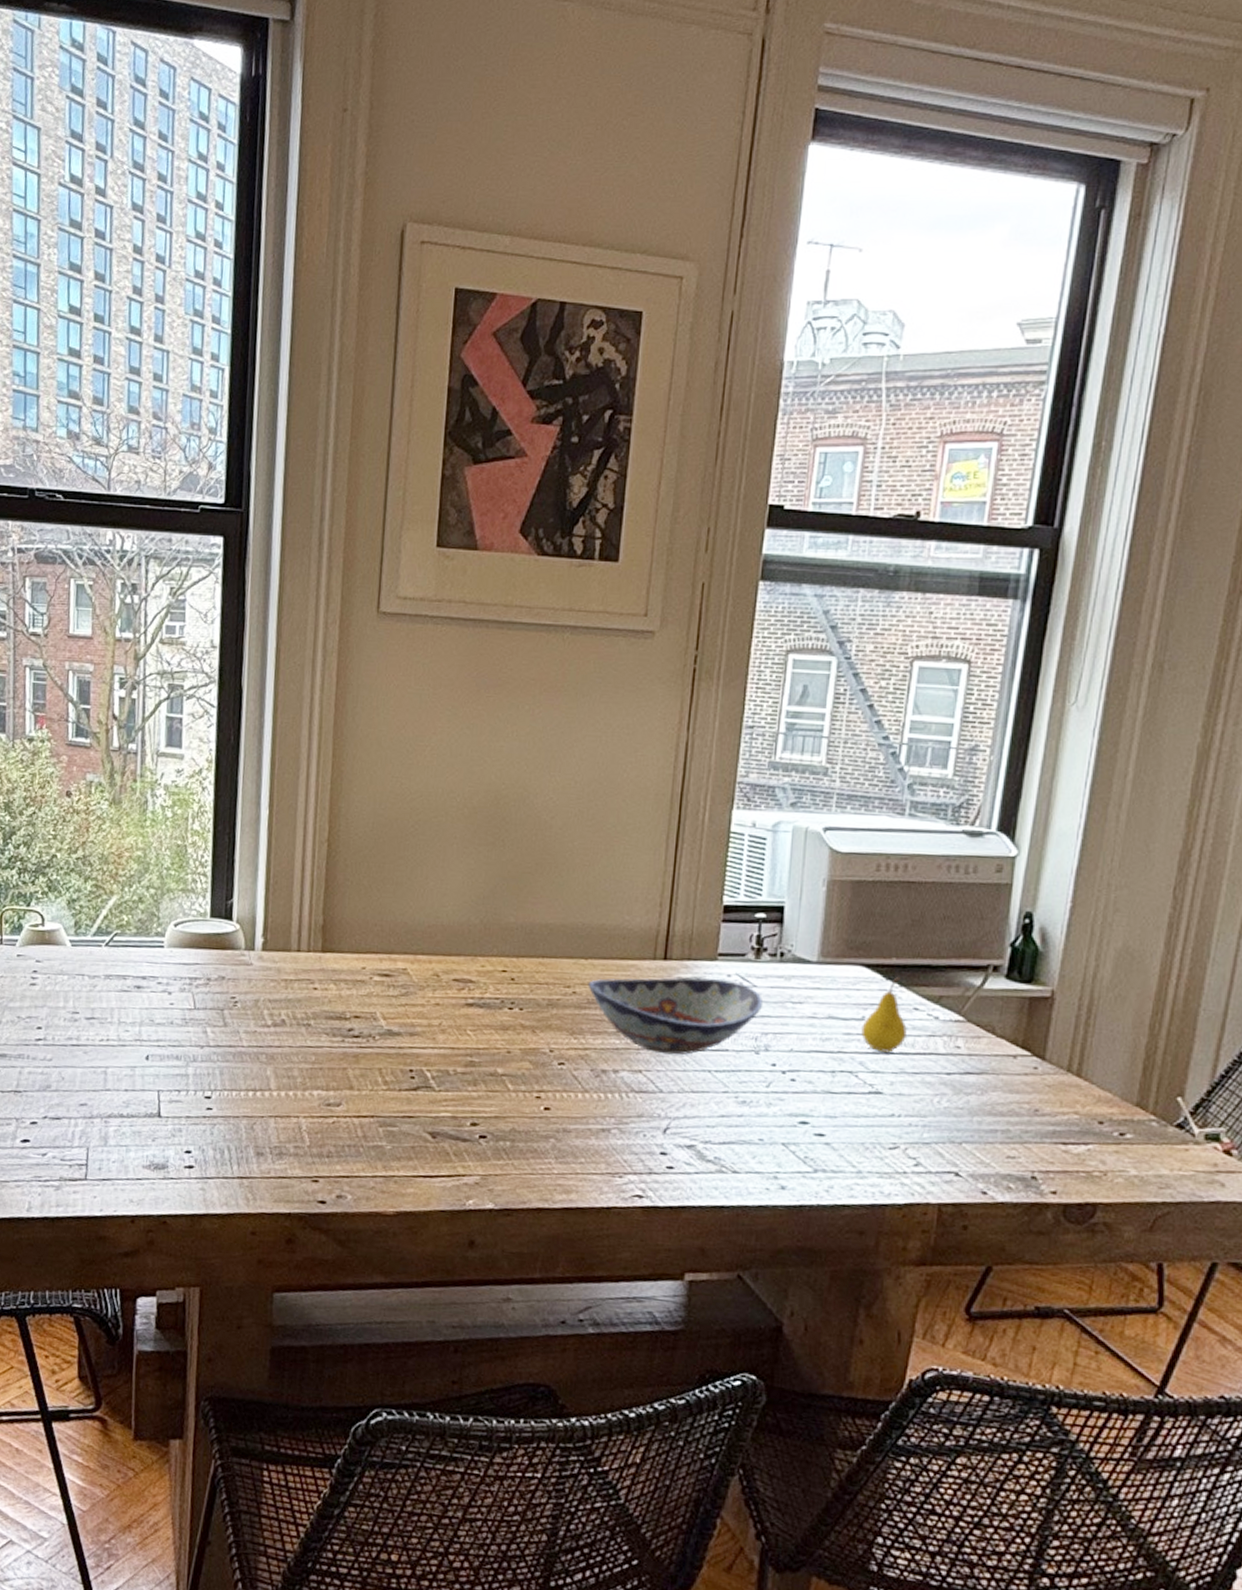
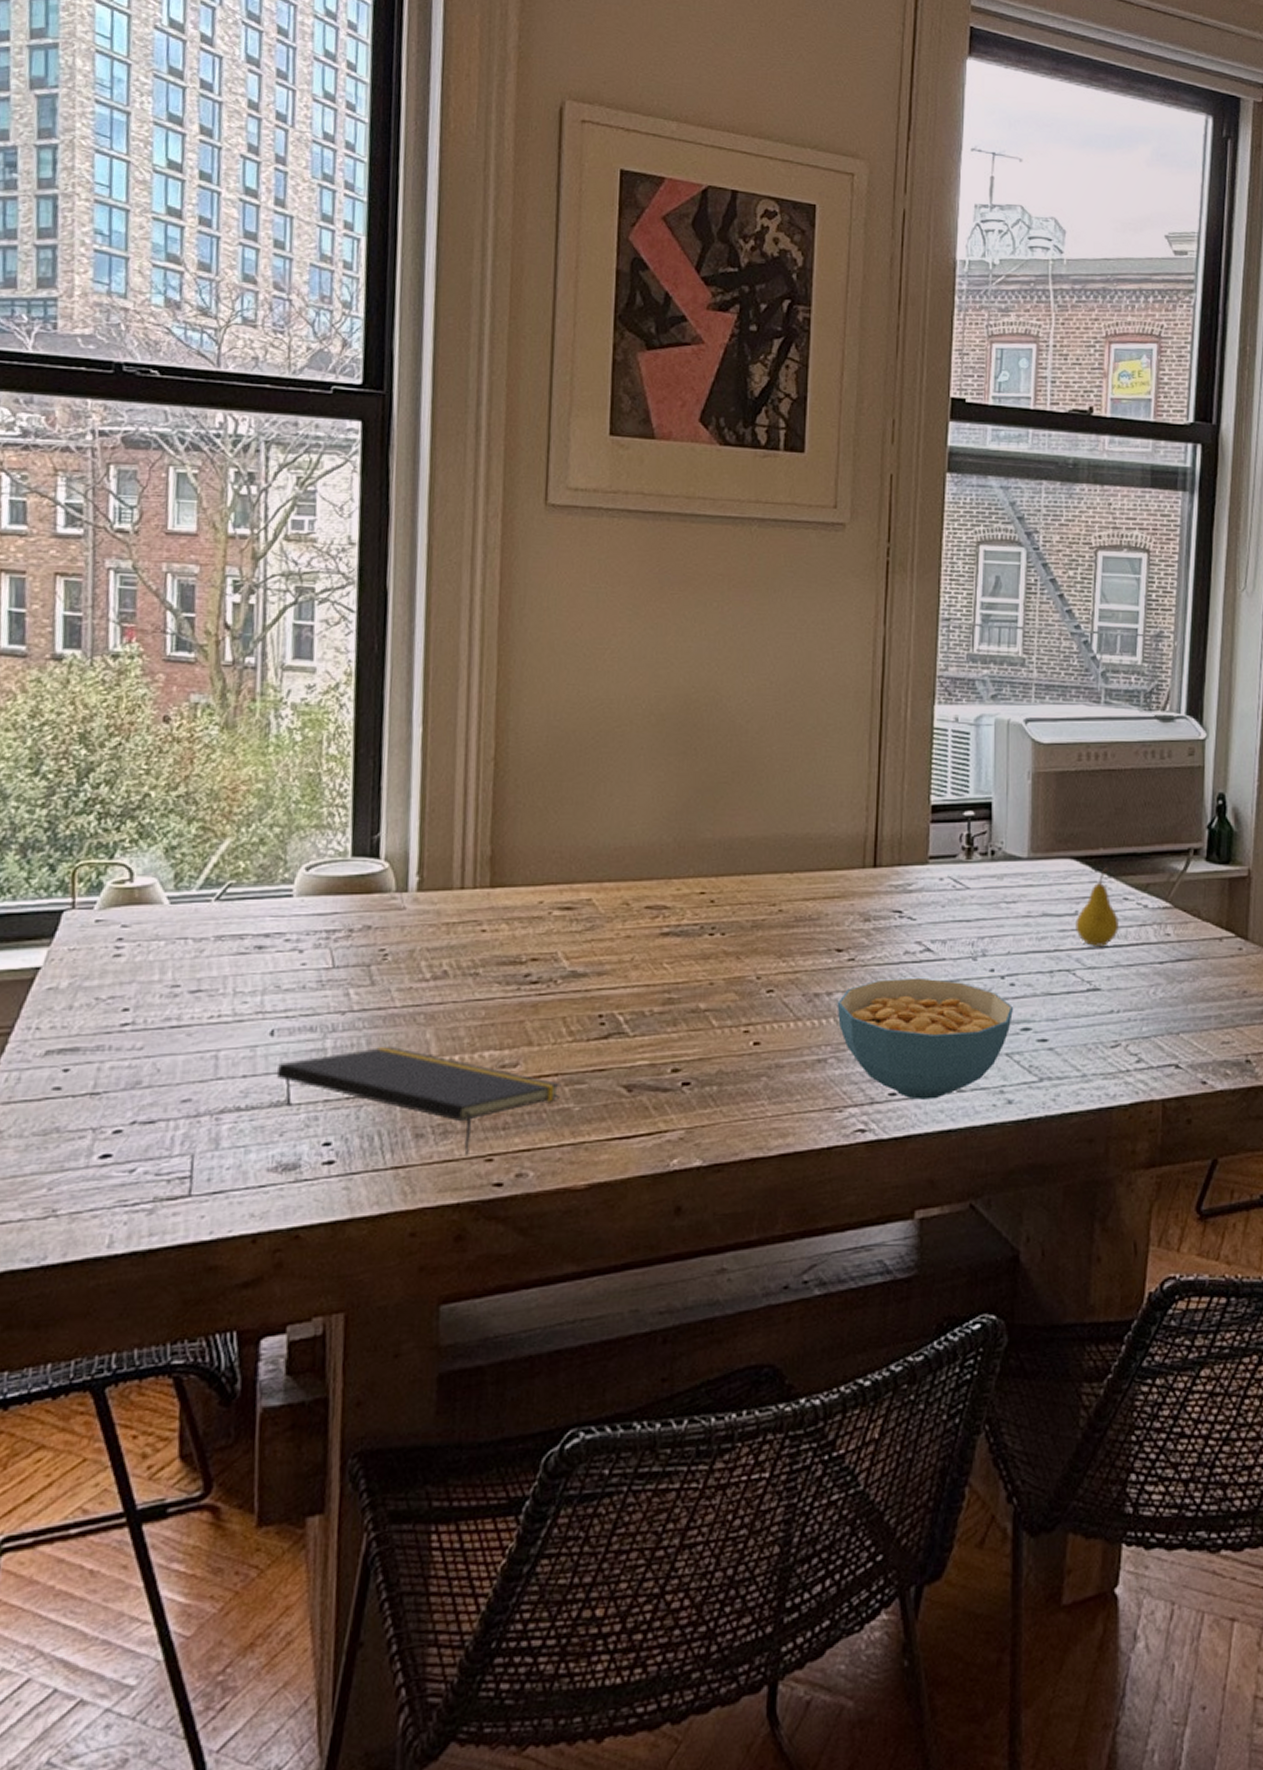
notepad: none [150,1077,376,1174] -> present [276,1045,561,1155]
decorative bowl: present [588,977,764,1055] -> none [794,883,978,970]
cereal bowl: none [622,1063,793,1177] -> present [837,977,1014,1100]

